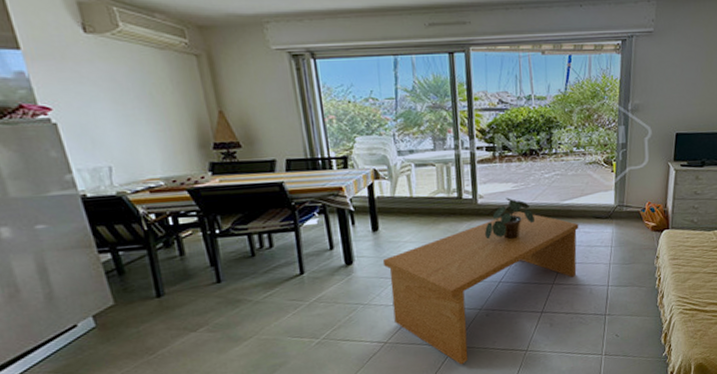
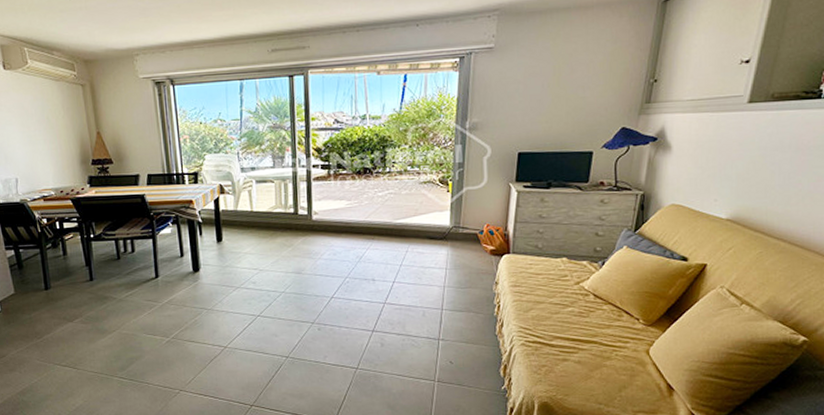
coffee table: present [382,211,579,365] -> none [225,229,412,376]
potted plant: present [485,198,534,240] -> none [319,215,367,255]

